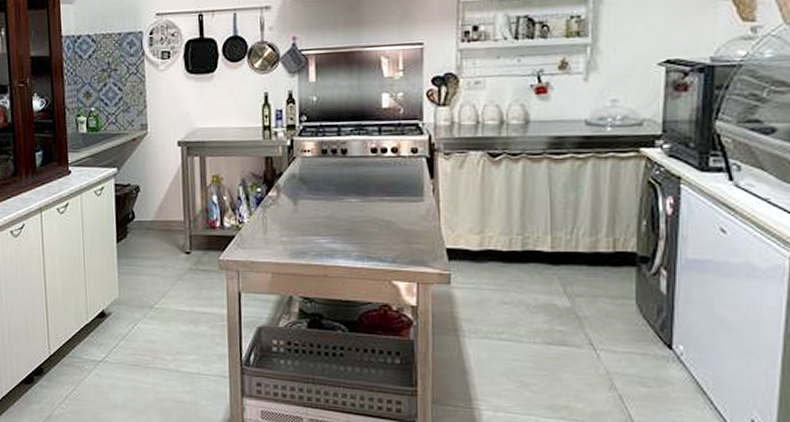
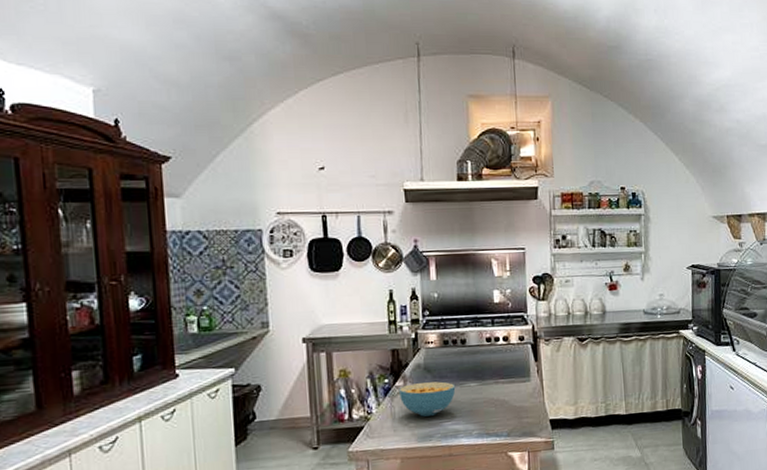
cereal bowl: none [271,194,334,231] -> present [398,381,456,417]

